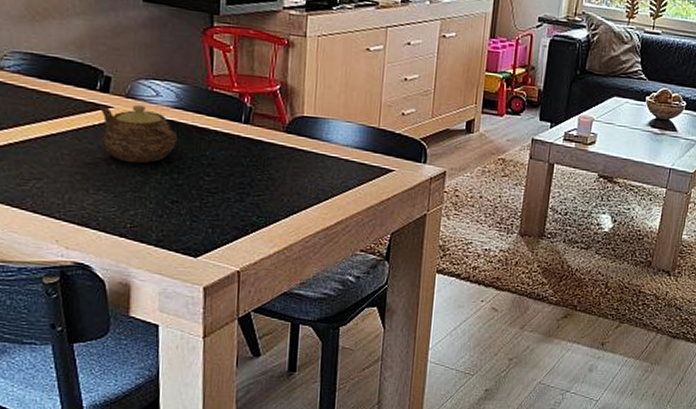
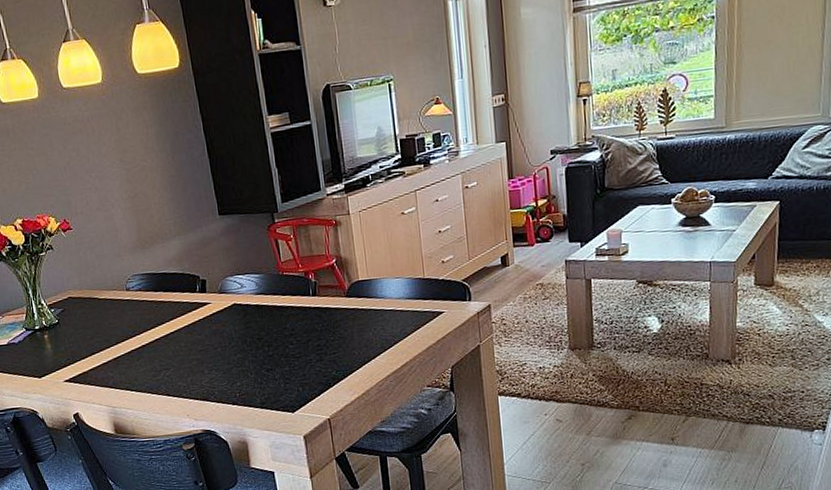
teapot: present [99,104,178,164] -> none [200,297,264,345]

